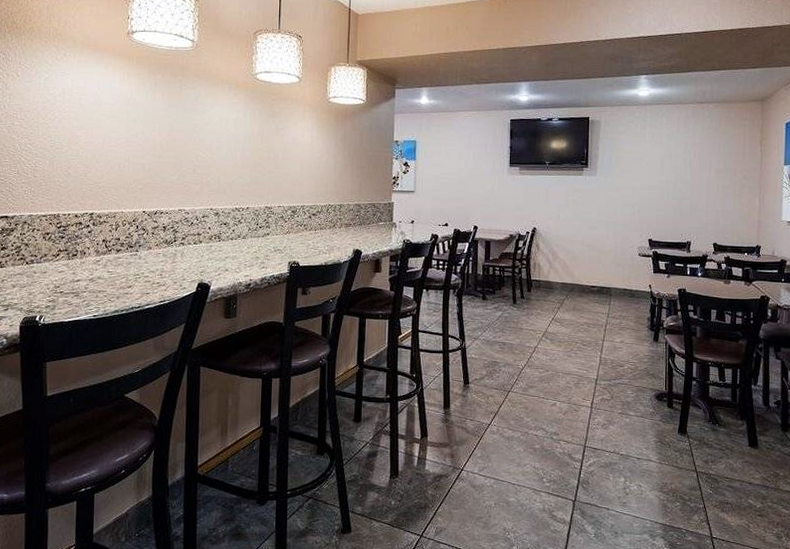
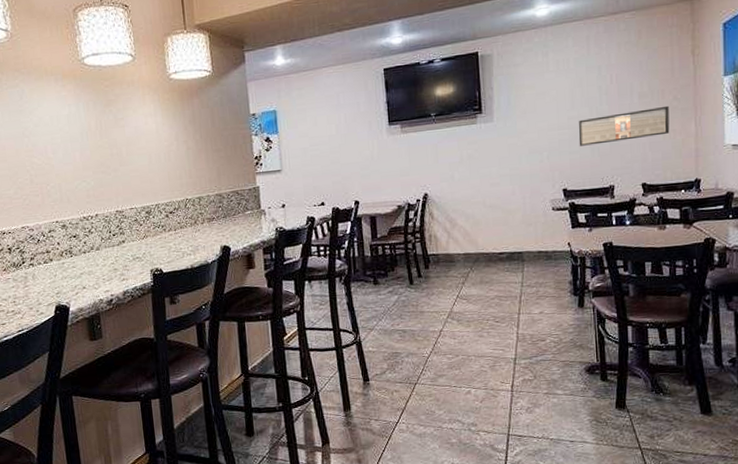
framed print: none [665,182,739,206] -> present [578,105,670,146]

